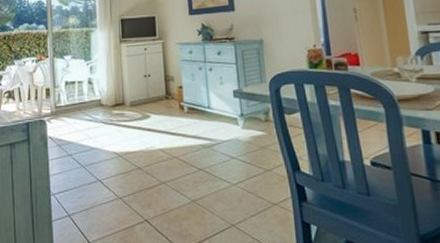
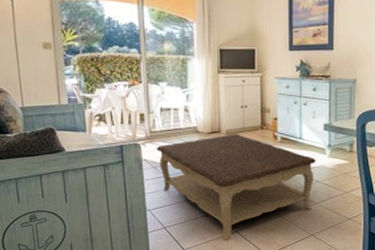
coffee table: none [61,105,229,232] -> present [156,134,316,240]

